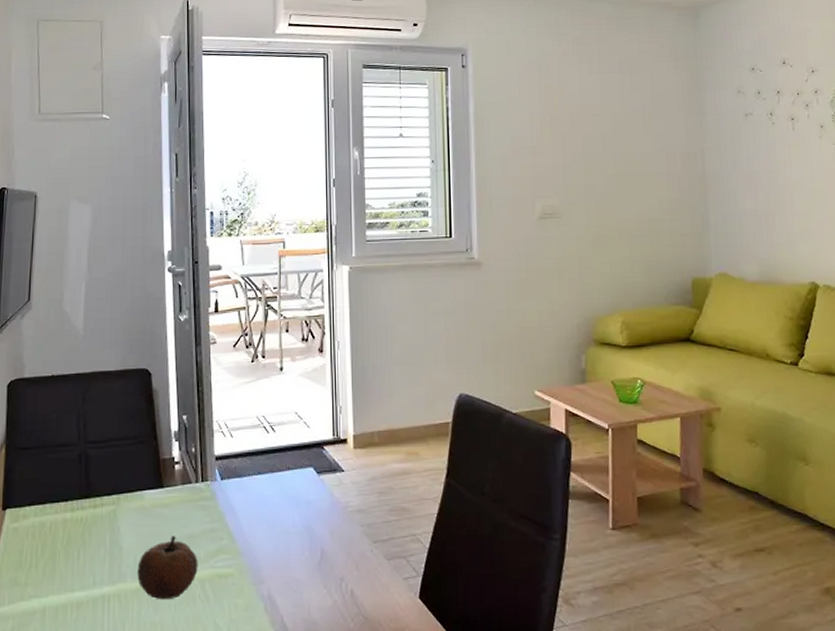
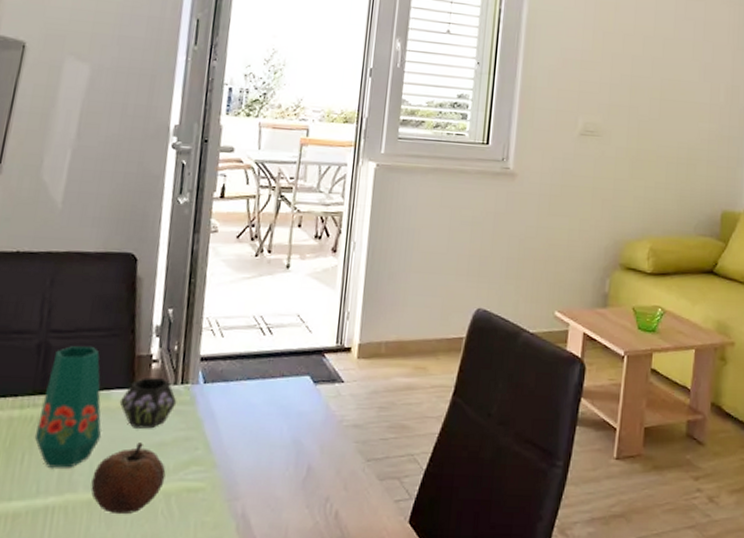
vase: none [86,454,200,562] -> present [34,346,177,468]

